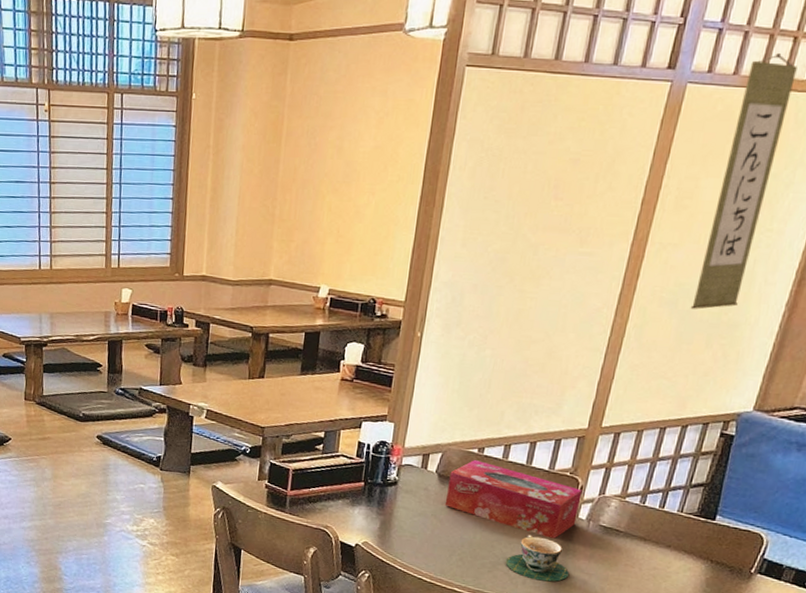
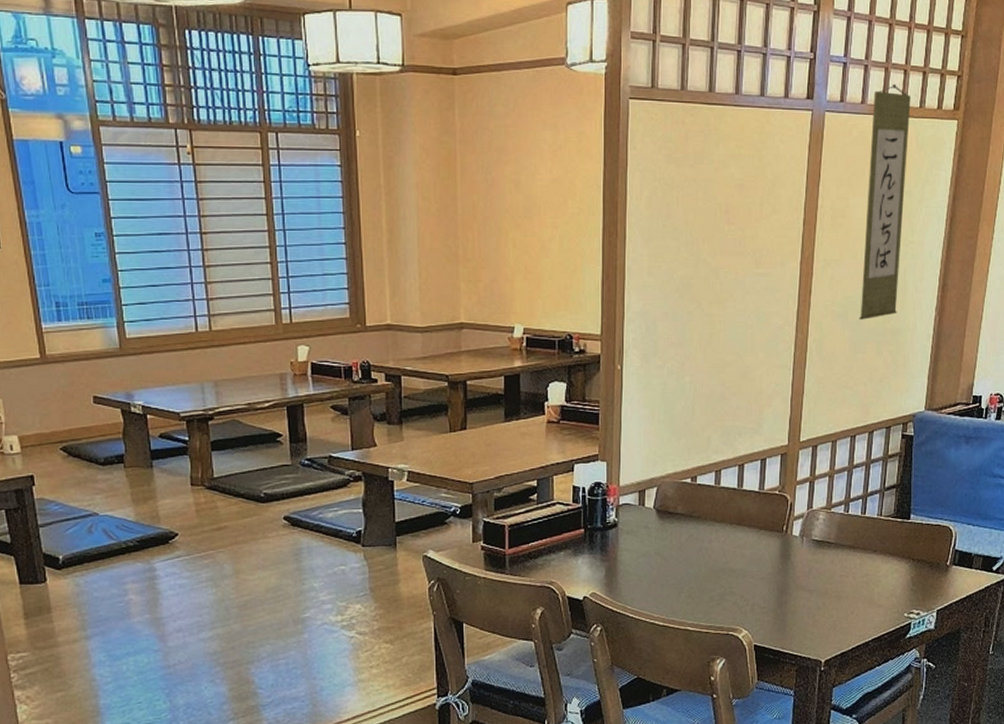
tissue box: present [444,460,583,539] -> none [666,490,792,560]
teacup: present [505,534,570,582] -> none [732,559,793,605]

